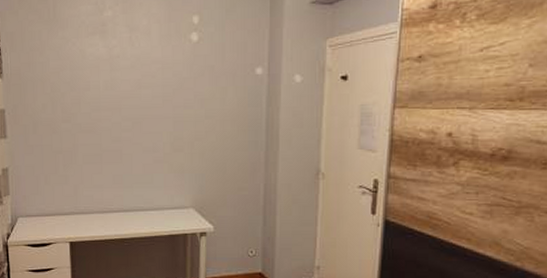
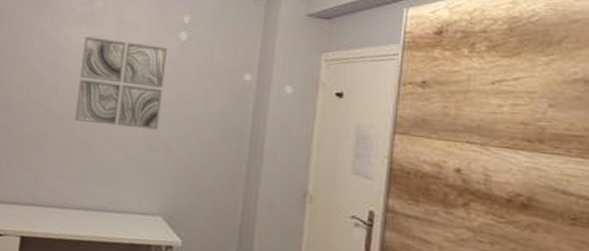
wall art: none [99,48,181,132] -> present [74,37,168,130]

